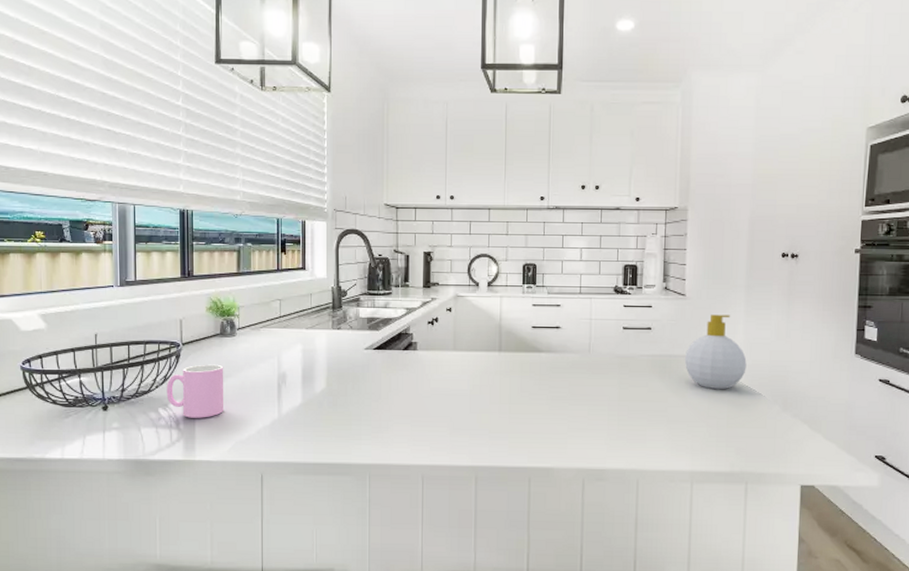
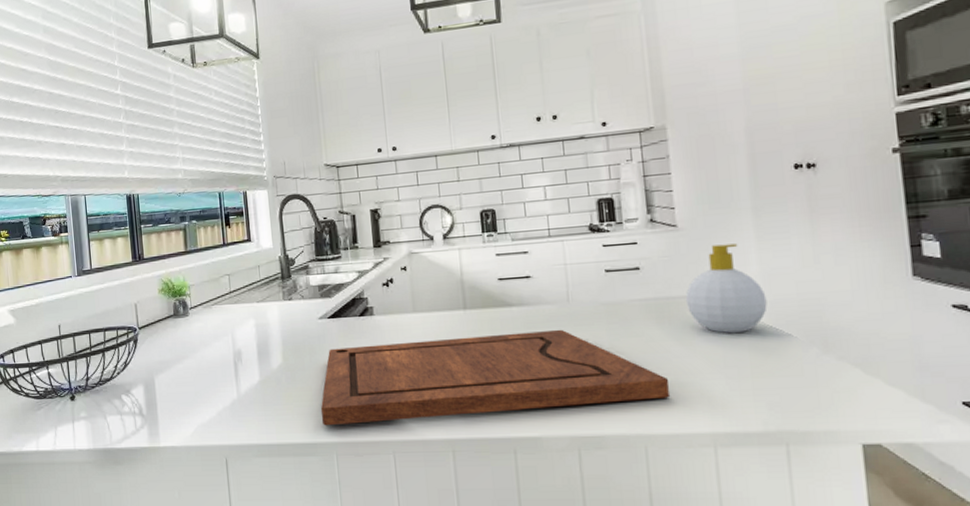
cup: present [166,364,224,418] -> none [127,346,184,403]
cutting board: none [358,375,663,449] -> present [321,329,670,426]

